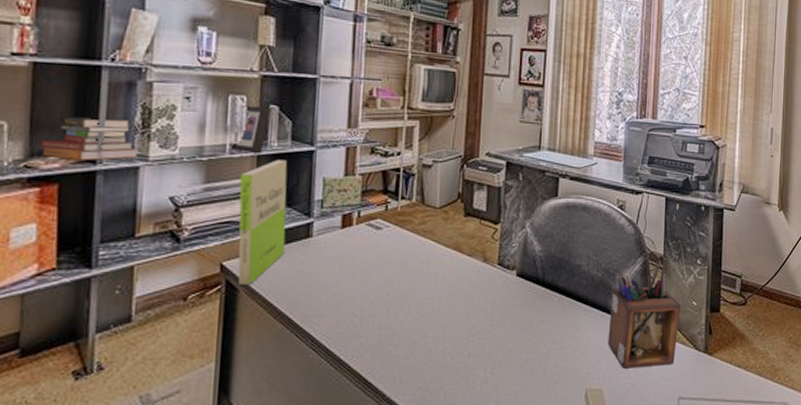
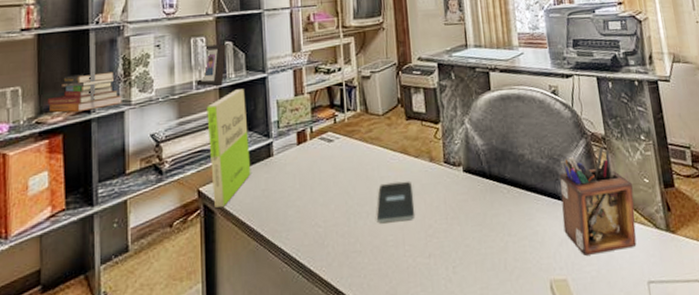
calculator: none [419,279,461,319] -> present [377,181,414,223]

